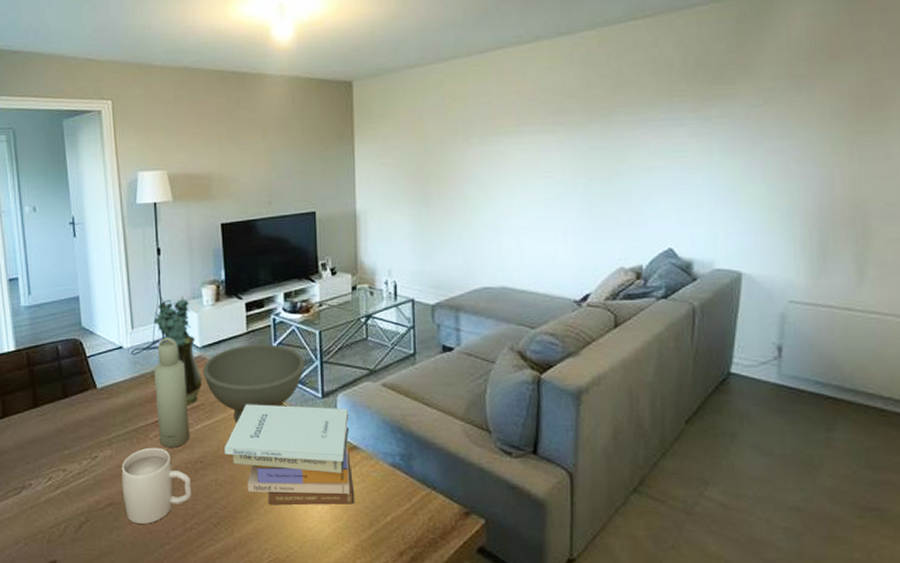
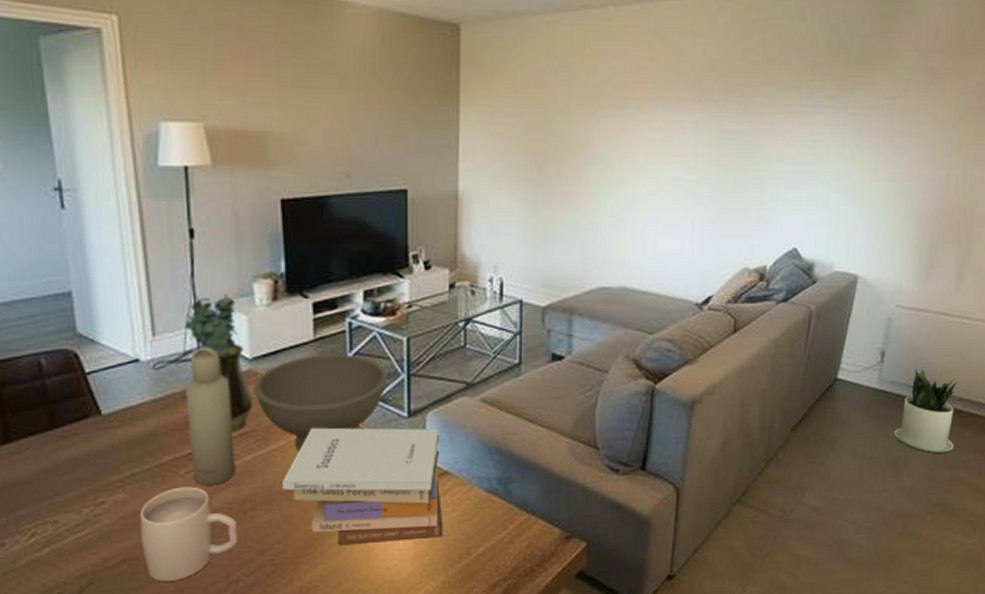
planter: none [803,364,880,454] -> present [893,368,958,454]

